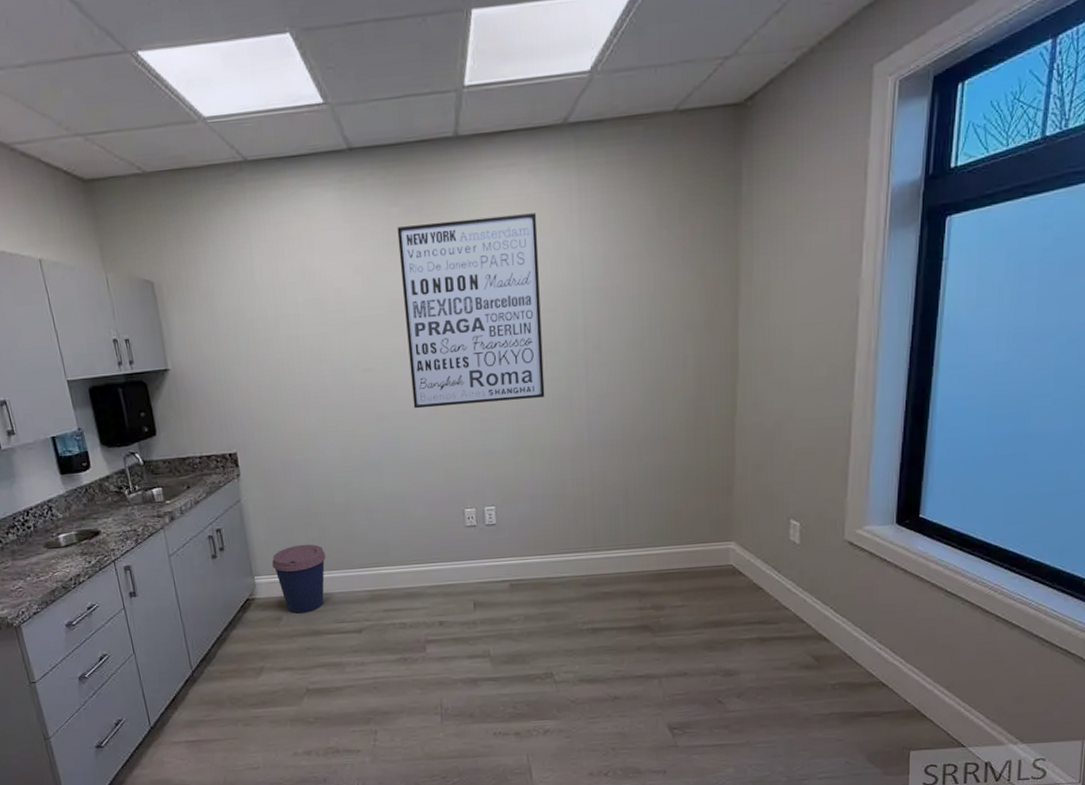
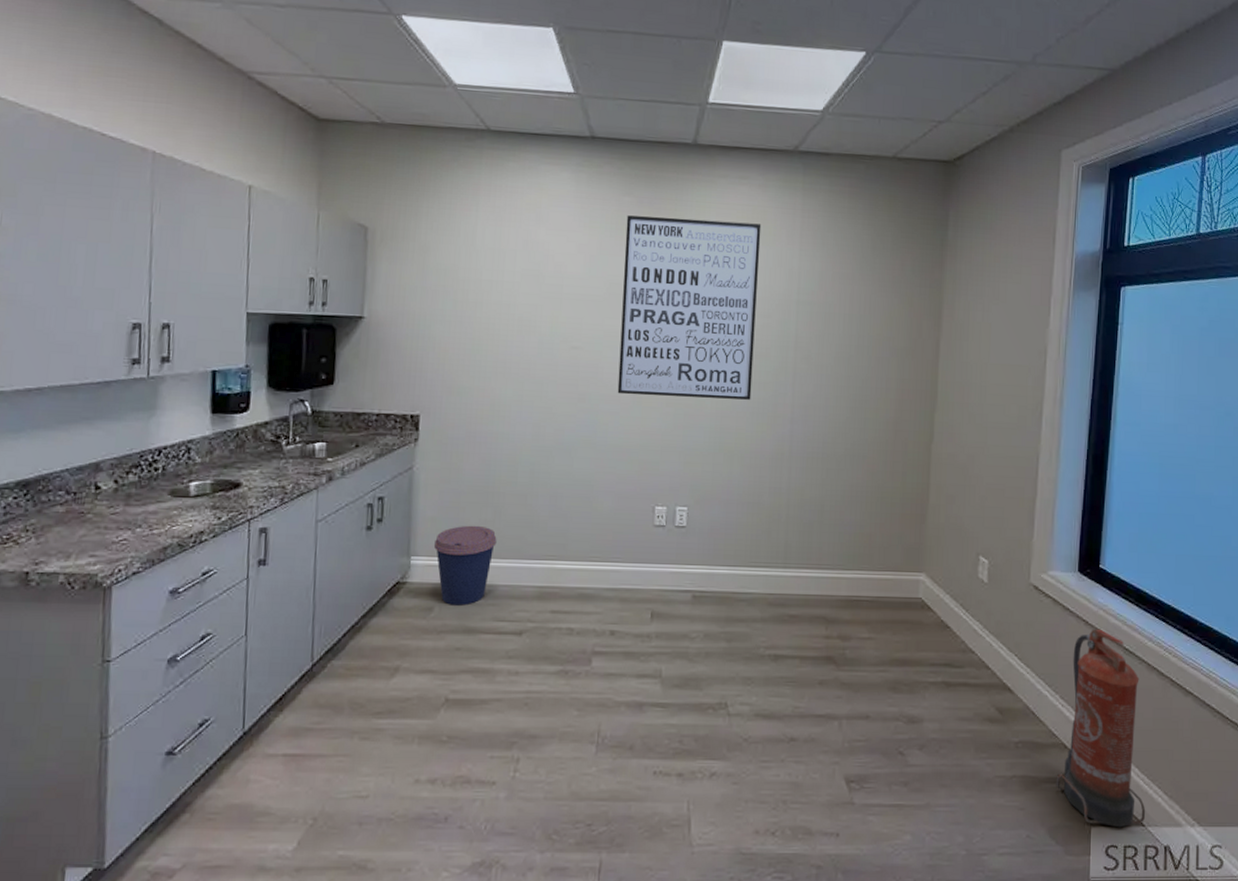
fire extinguisher: none [874,575,967,750] -> present [1056,629,1146,828]

